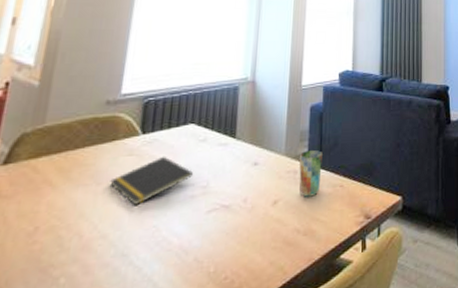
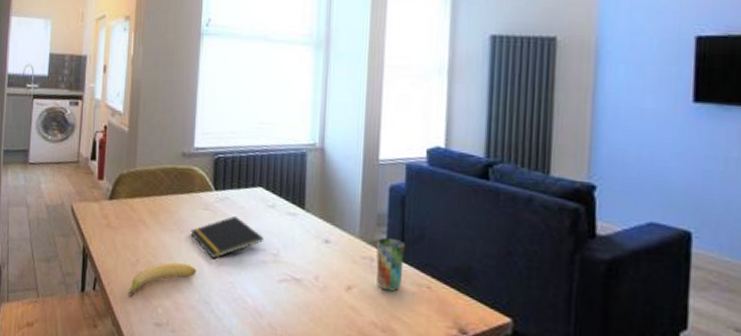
banana: none [18,217,115,275] -> present [128,262,197,297]

